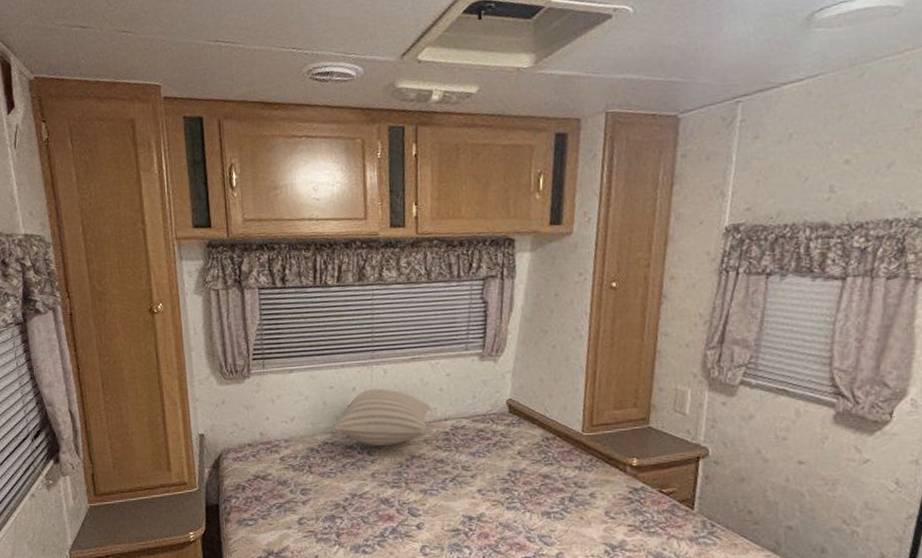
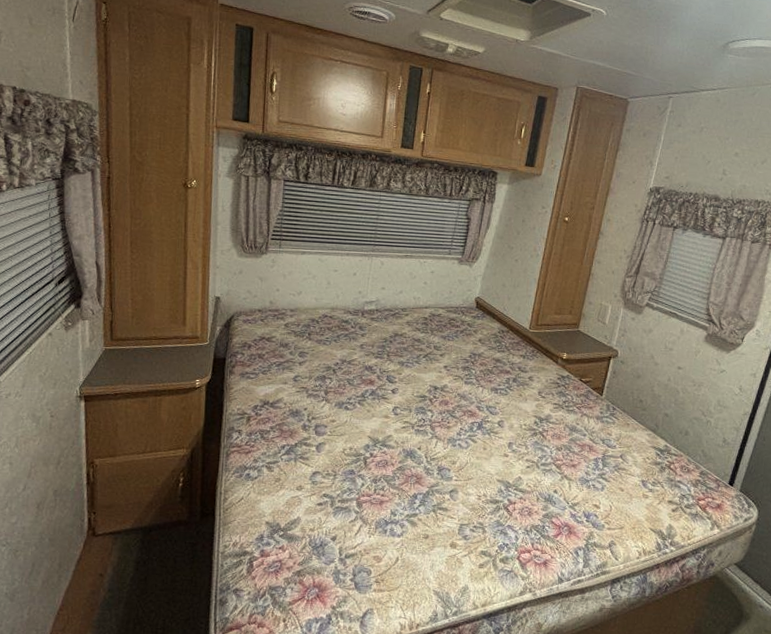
pillow: present [333,388,430,446] -> none [333,275,415,324]

